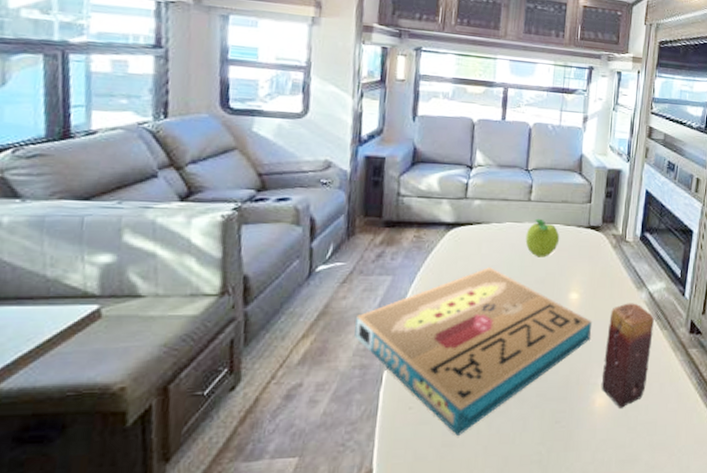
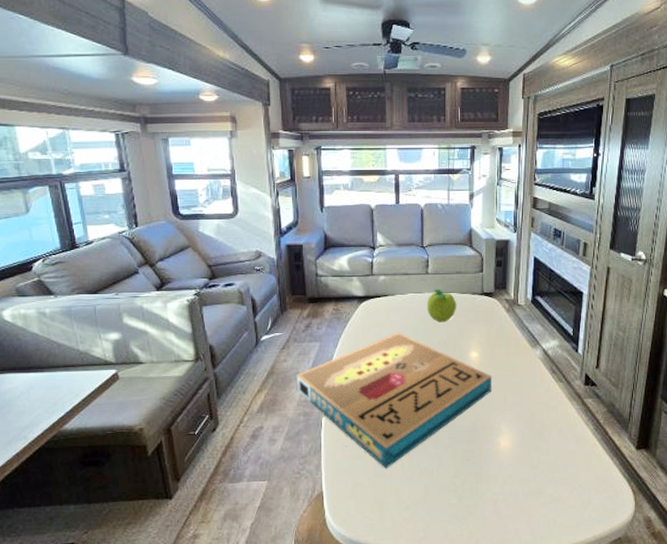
candle: present [601,303,654,408] -> none [504,359,549,449]

